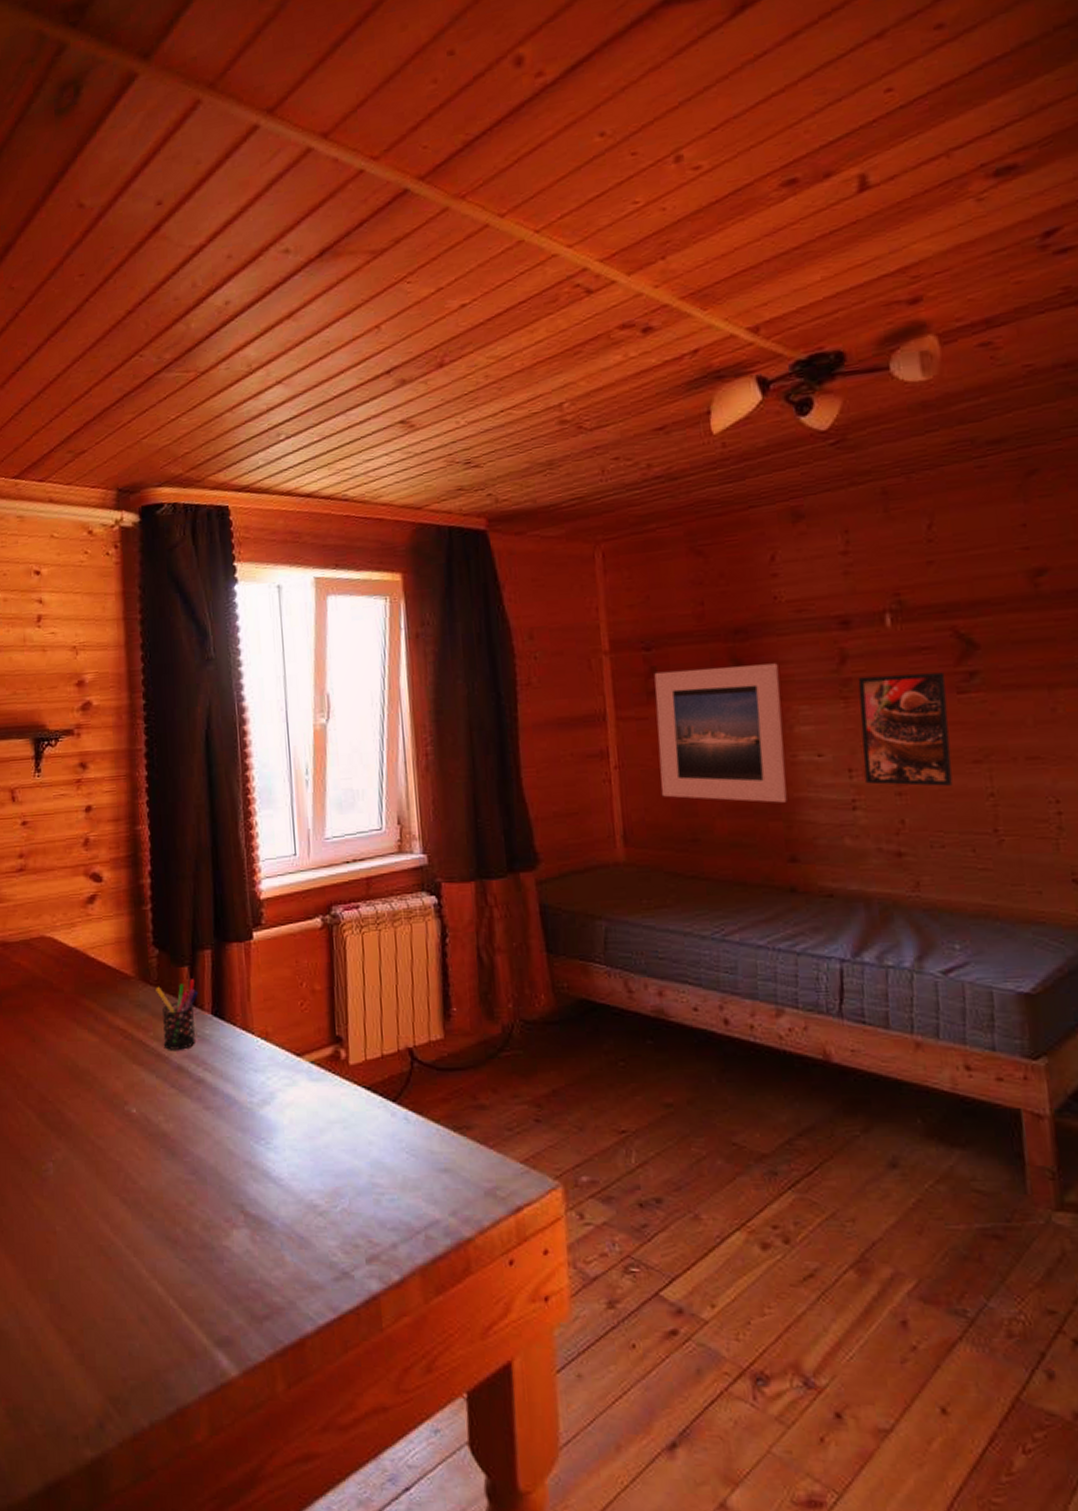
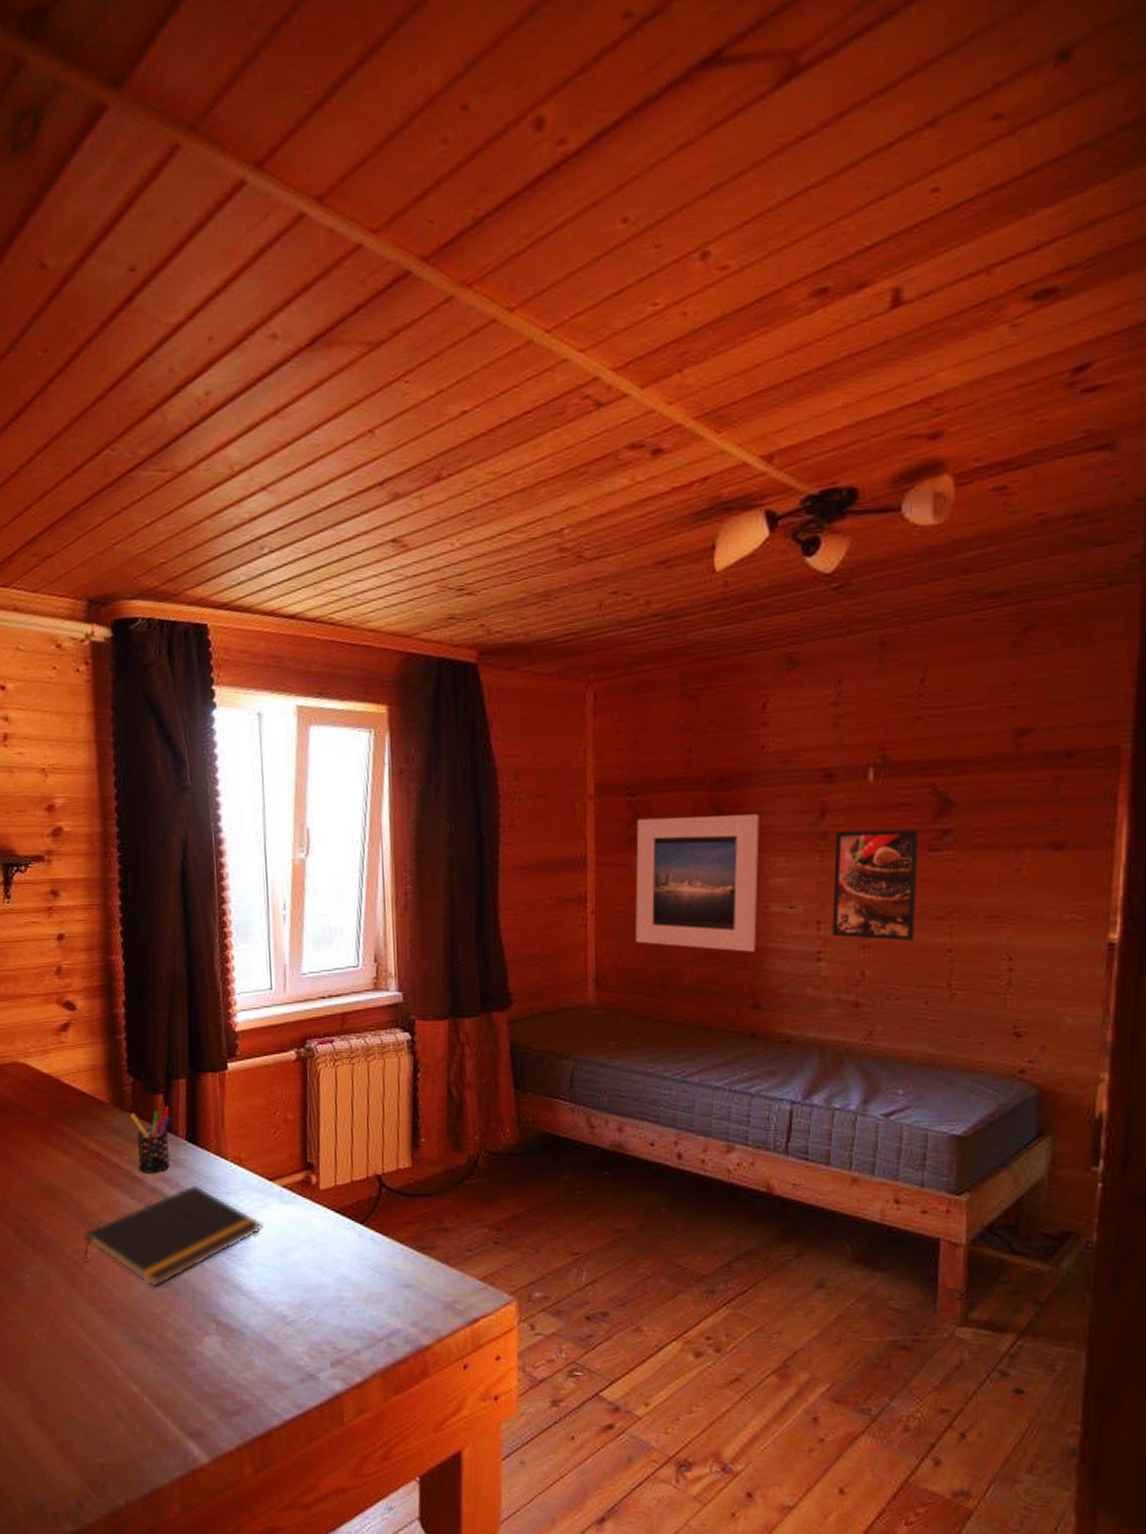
notepad: none [108,1061,290,1174] -> present [83,1184,261,1287]

